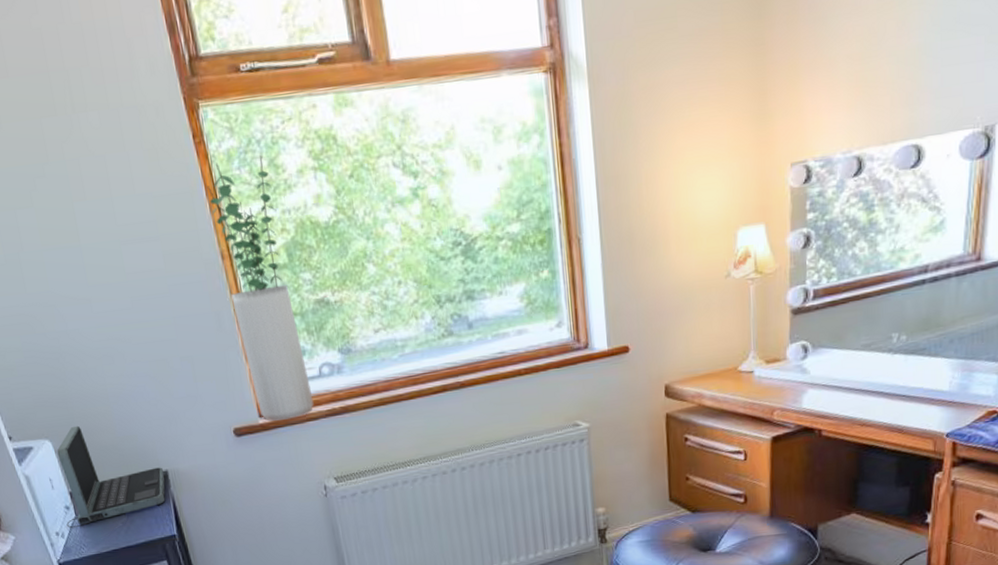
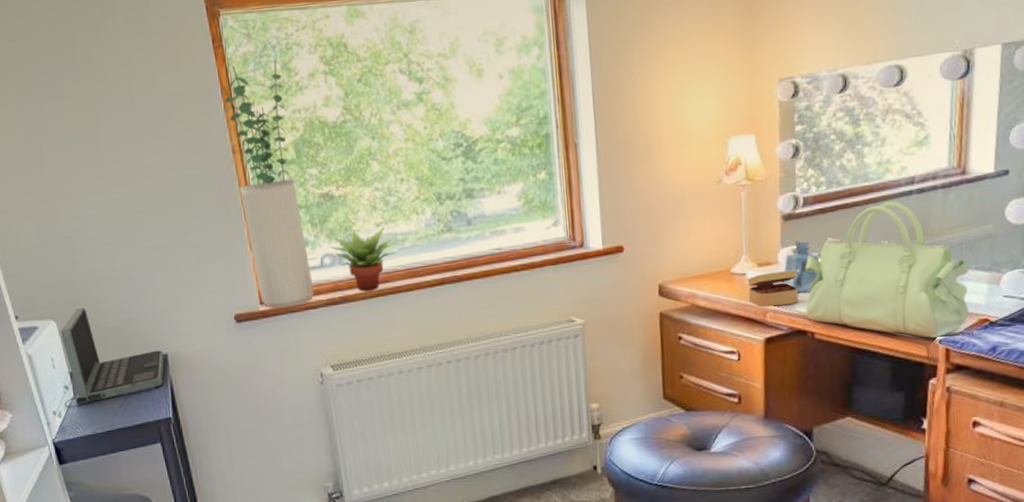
succulent plant: none [328,332,396,402] -> present [330,226,396,292]
jewelry box: none [755,366,806,406] -> present [747,270,799,308]
perfume bottle: none [789,335,828,389] -> present [781,240,819,292]
shoulder bag: none [813,291,980,432] -> present [805,201,969,338]

